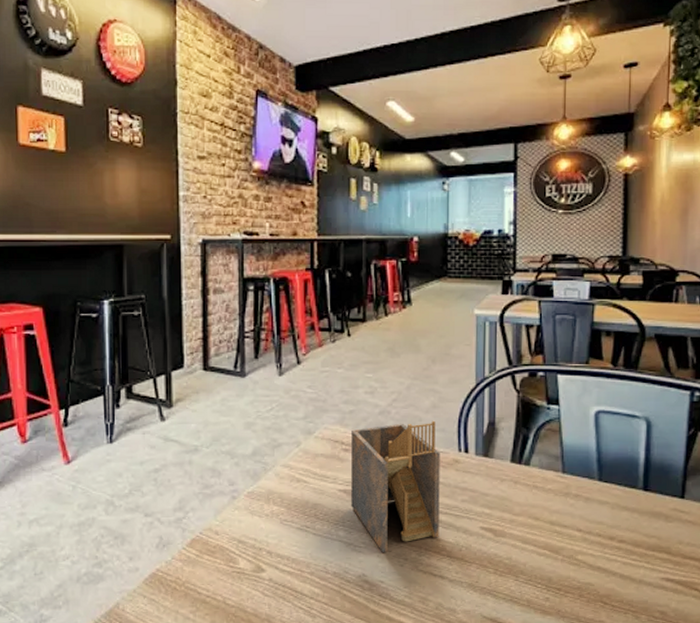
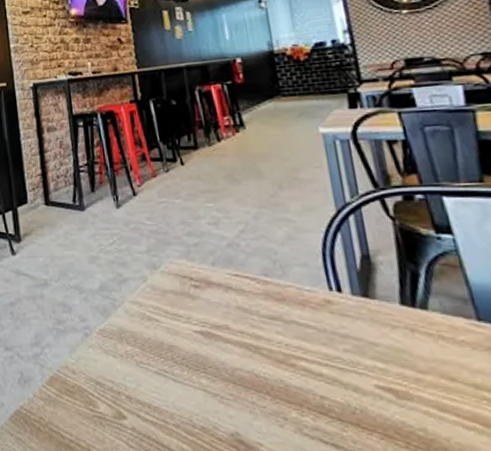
napkin holder: present [351,420,440,552] -> none [199,253,323,408]

